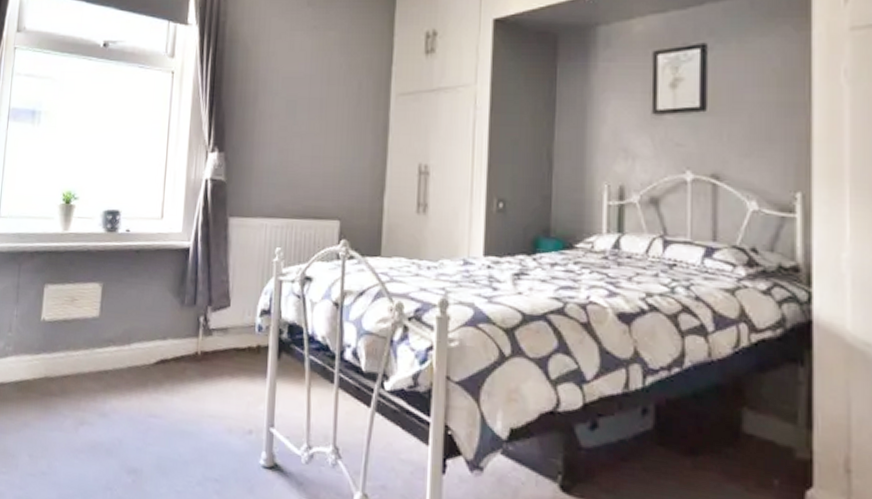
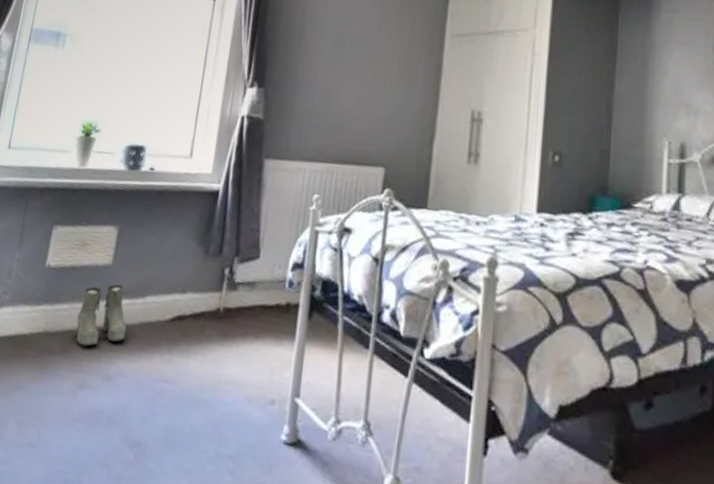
boots: none [72,334,117,389] -> present [75,284,127,347]

